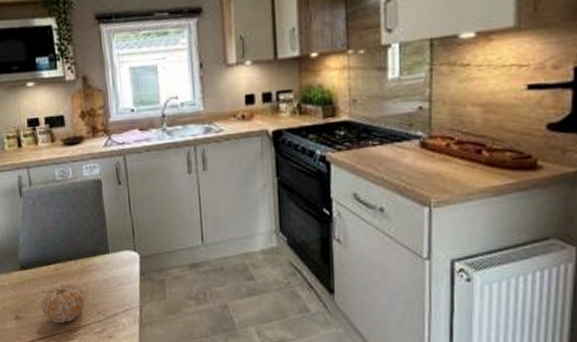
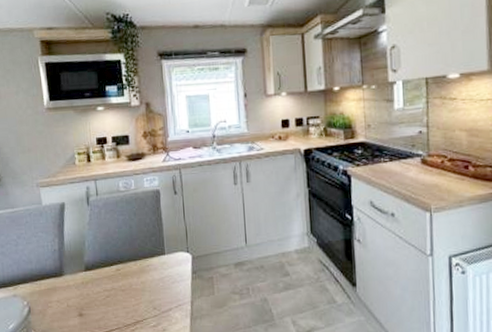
fruit: present [41,282,85,324] -> none [103,281,143,320]

